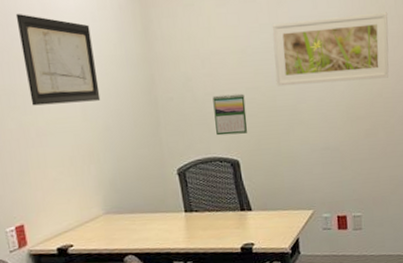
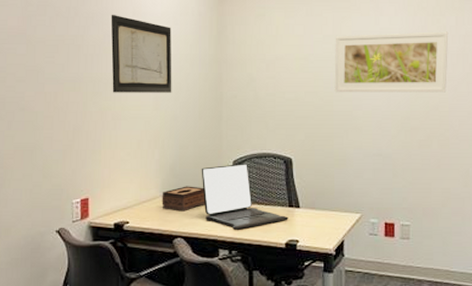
tissue box: none [105,200,154,228] -> present [162,186,206,212]
laptop: none [144,170,242,240] -> present [201,164,289,230]
calendar: present [212,93,248,136] -> none [273,96,303,133]

